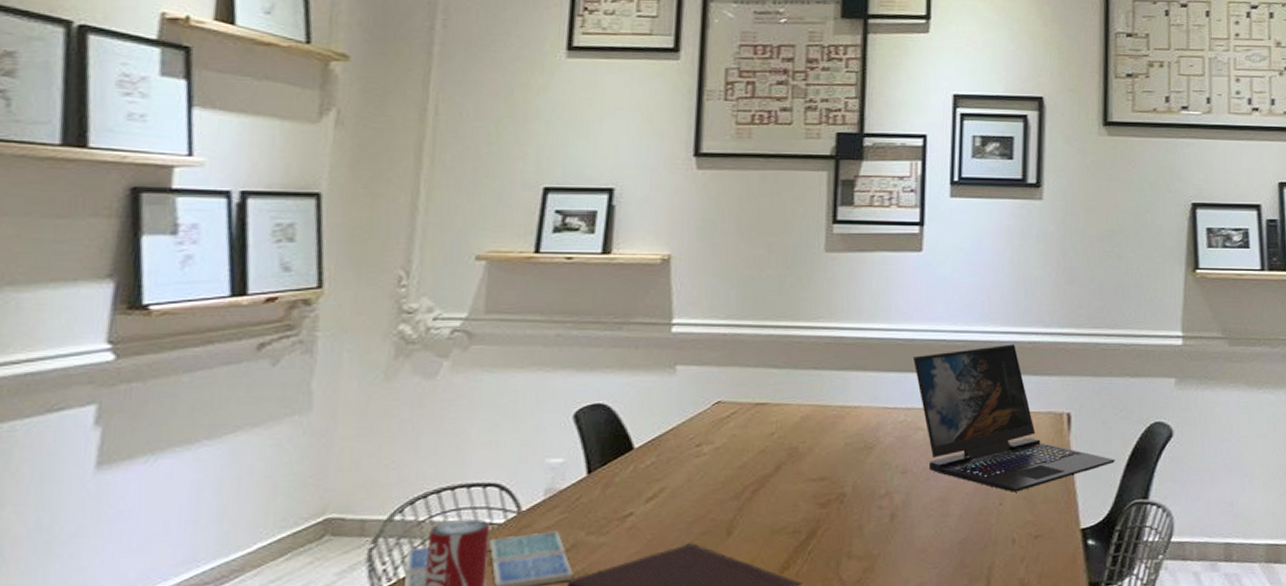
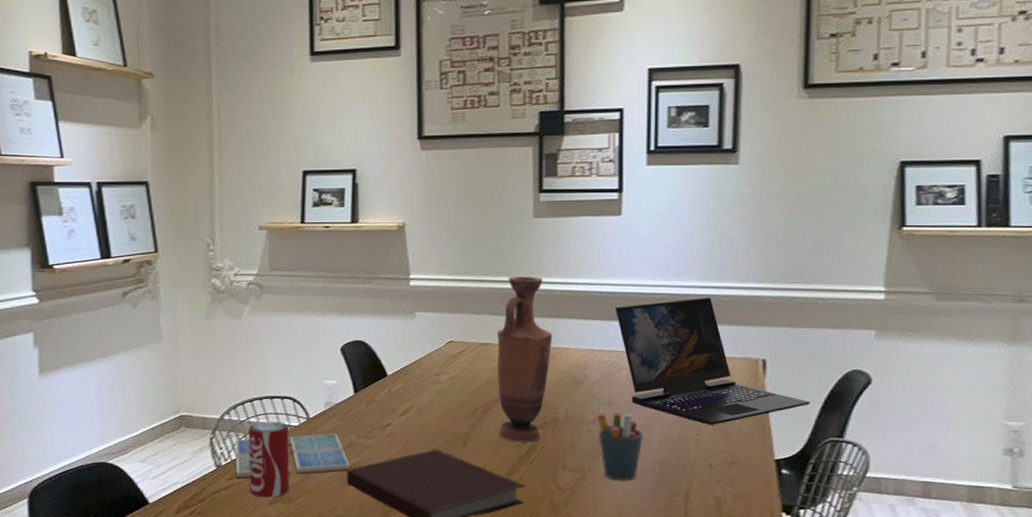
vase: none [771,320,842,528] -> present [497,275,553,443]
pen holder: none [890,484,941,568] -> present [597,414,643,481]

